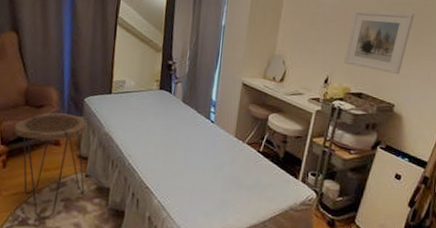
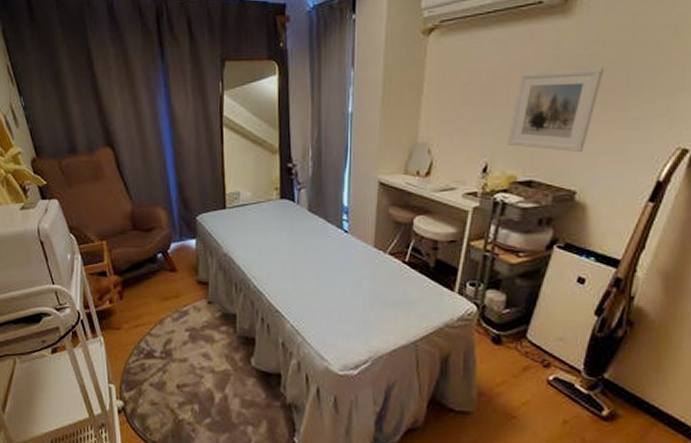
side table: present [14,112,86,219] -> none [125,235,209,350]

